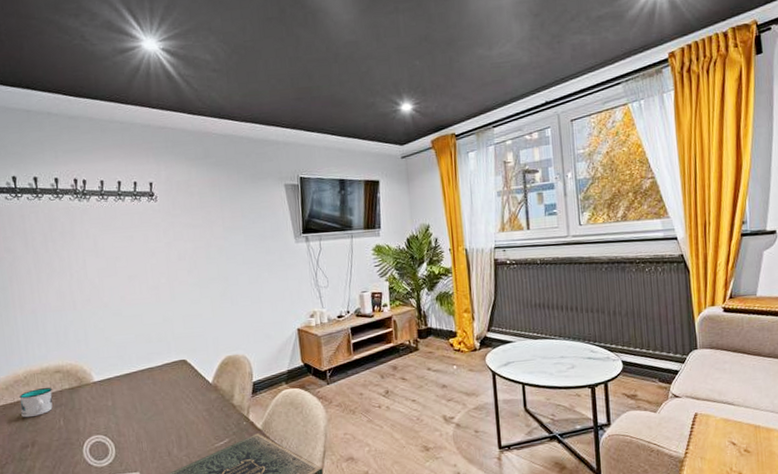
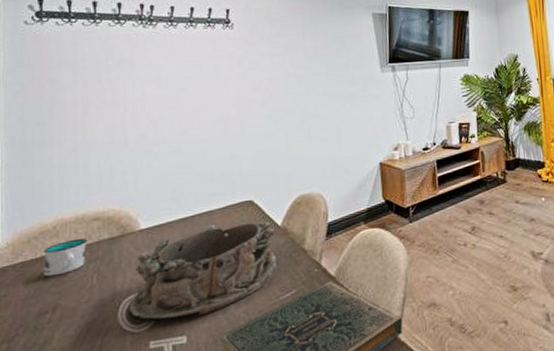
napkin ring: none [90,379,211,460] -> present [127,221,278,323]

